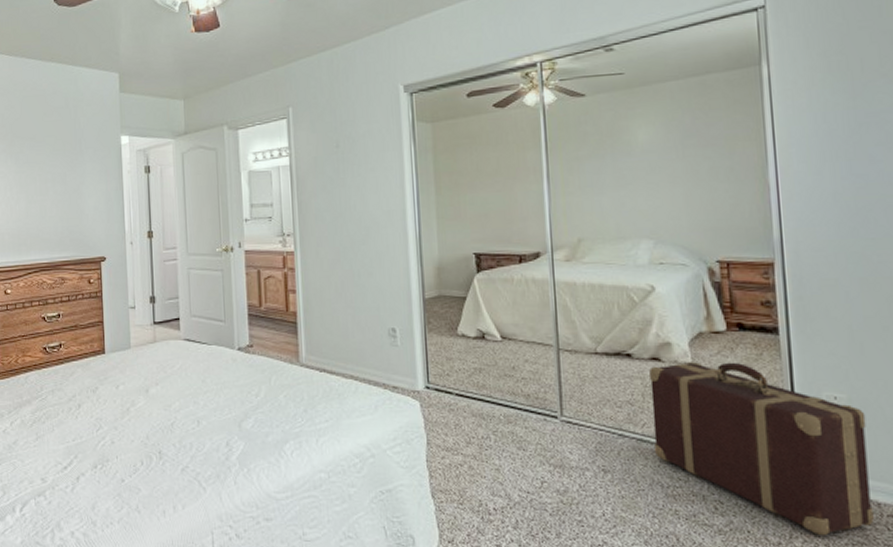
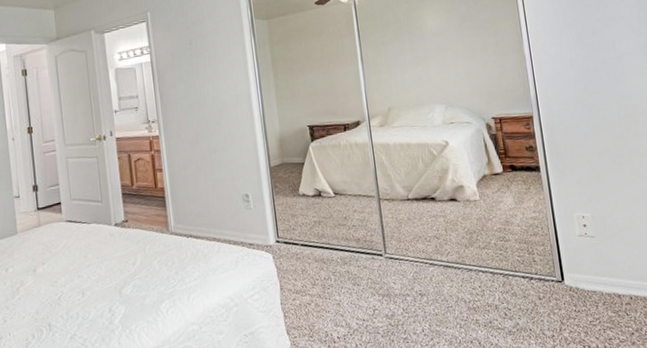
suitcase: present [649,362,874,536] -> none [449,196,617,326]

